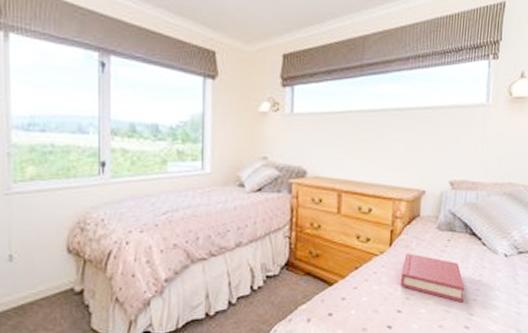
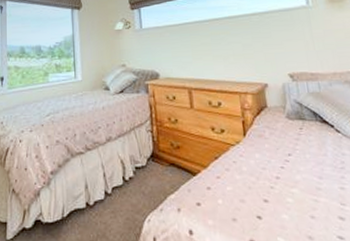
hardback book: present [401,253,465,302] -> none [260,142,331,191]

